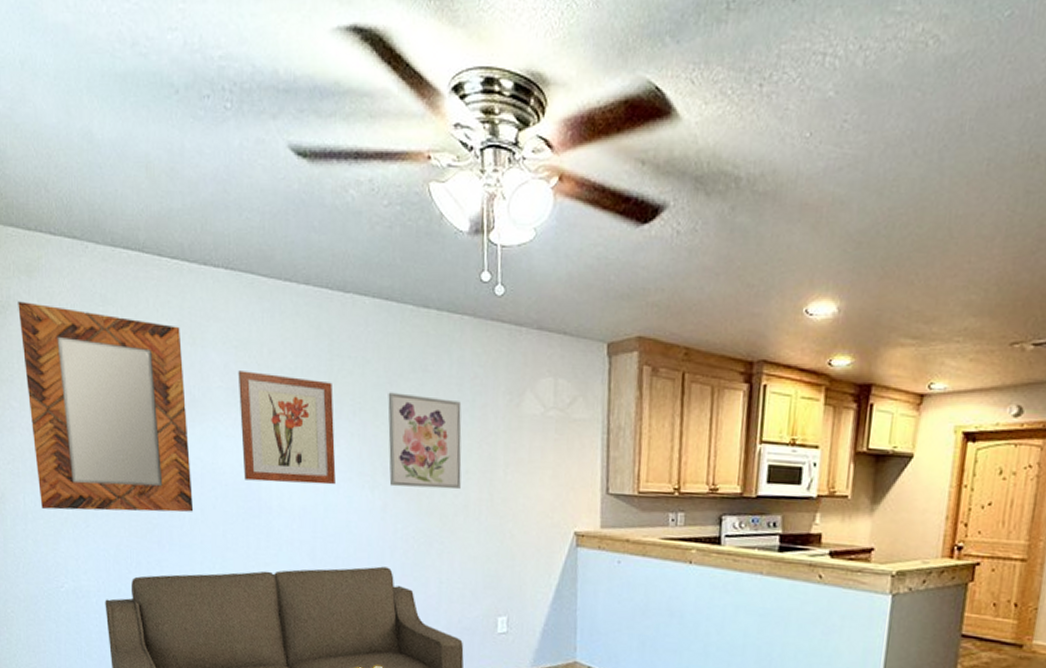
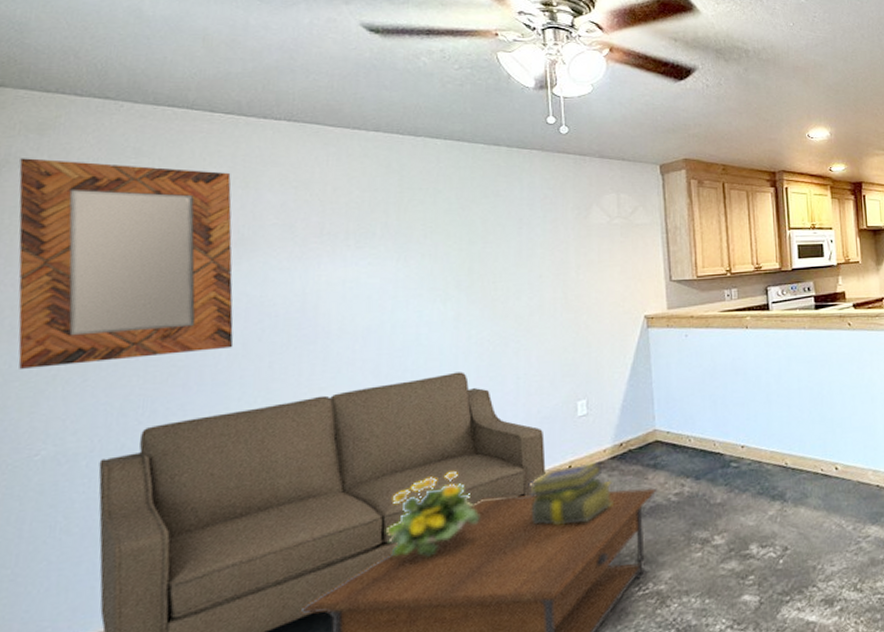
wall art: present [238,371,336,485] -> none [296,208,405,309]
wall art: present [388,392,462,490] -> none [460,215,535,297]

